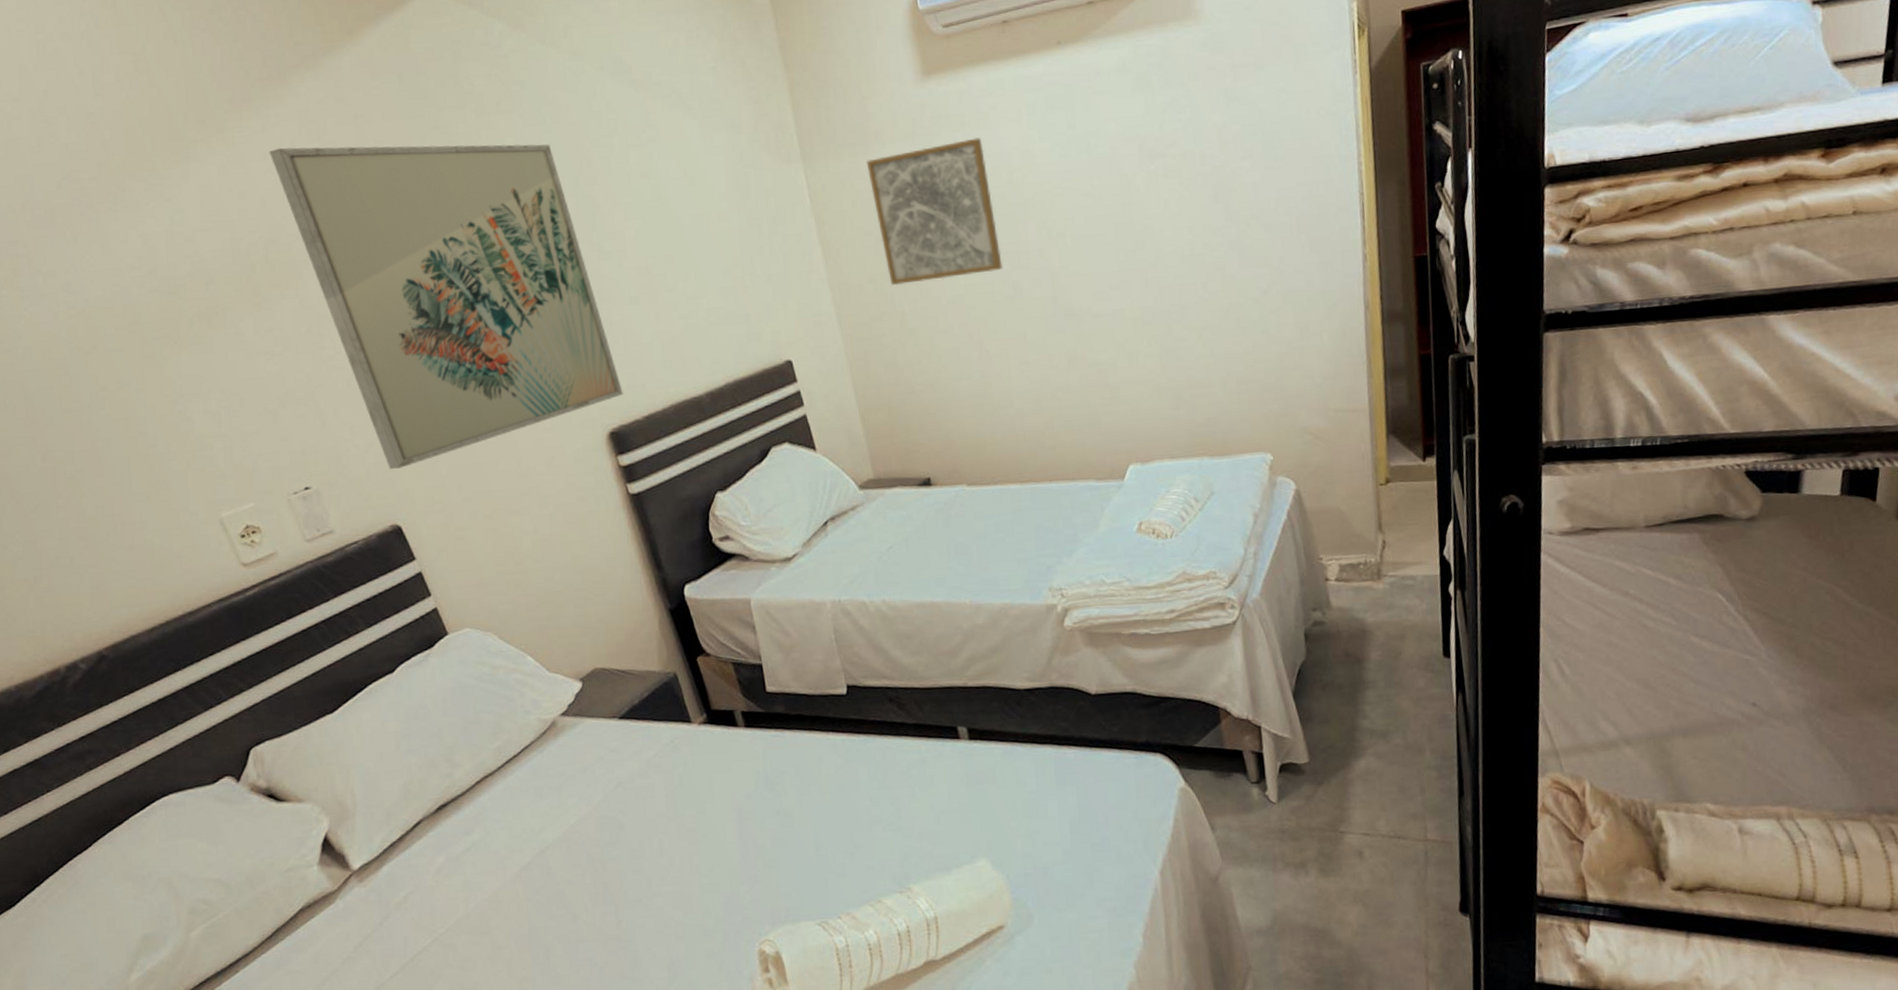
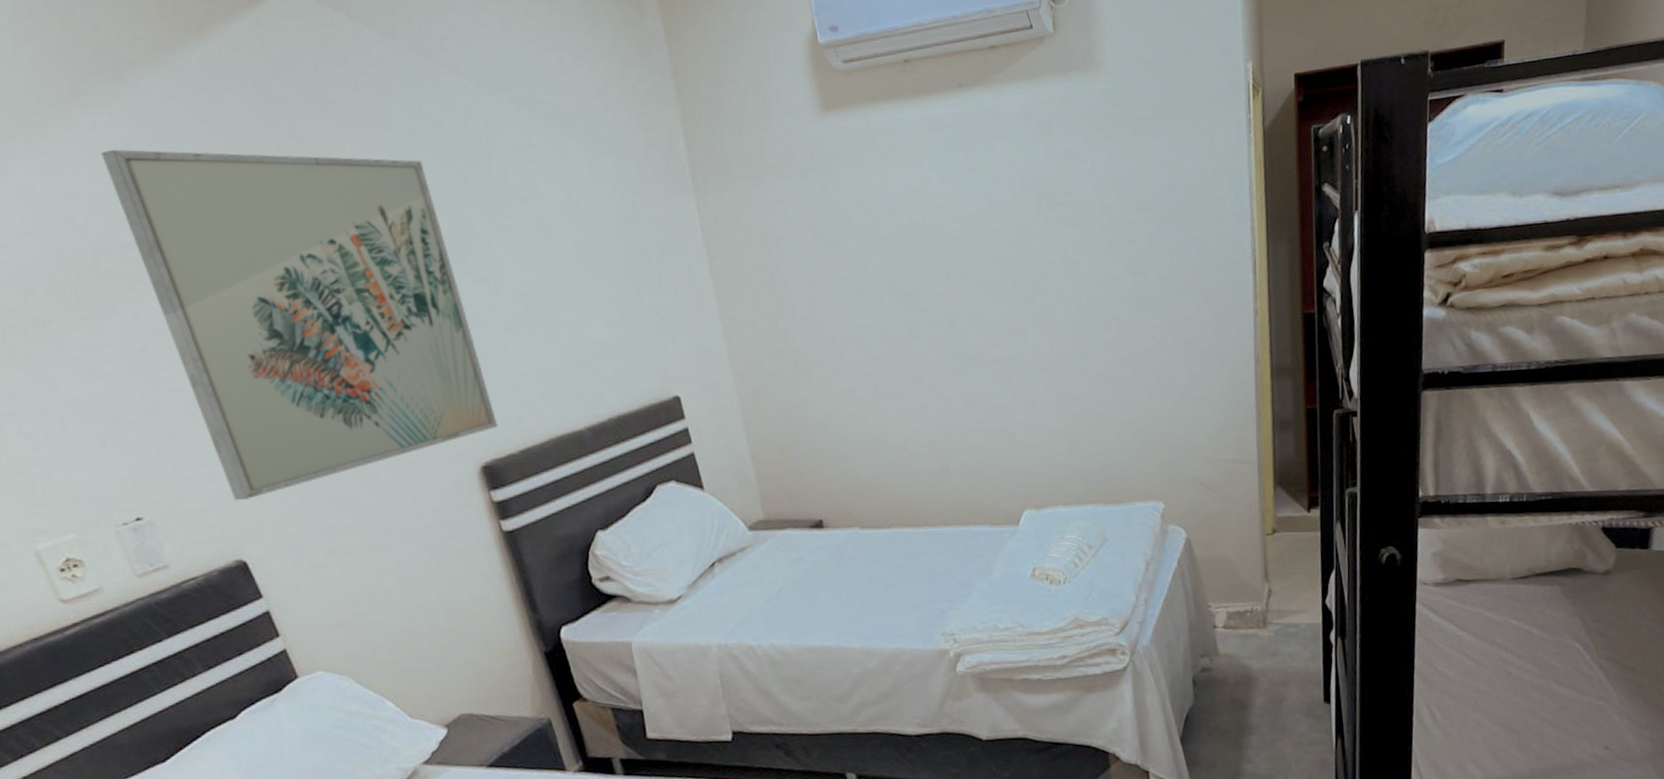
wall art: present [866,137,1003,286] -> none [761,176,900,323]

